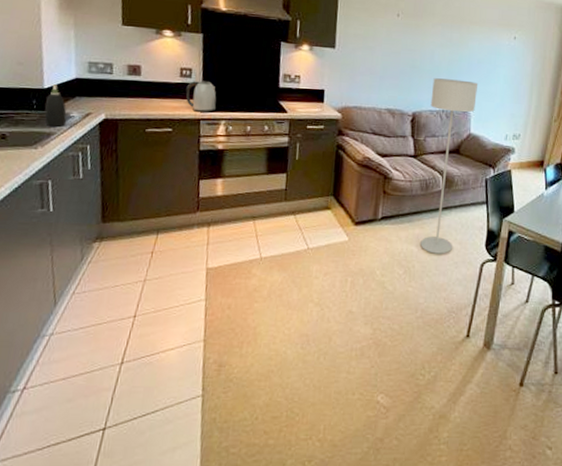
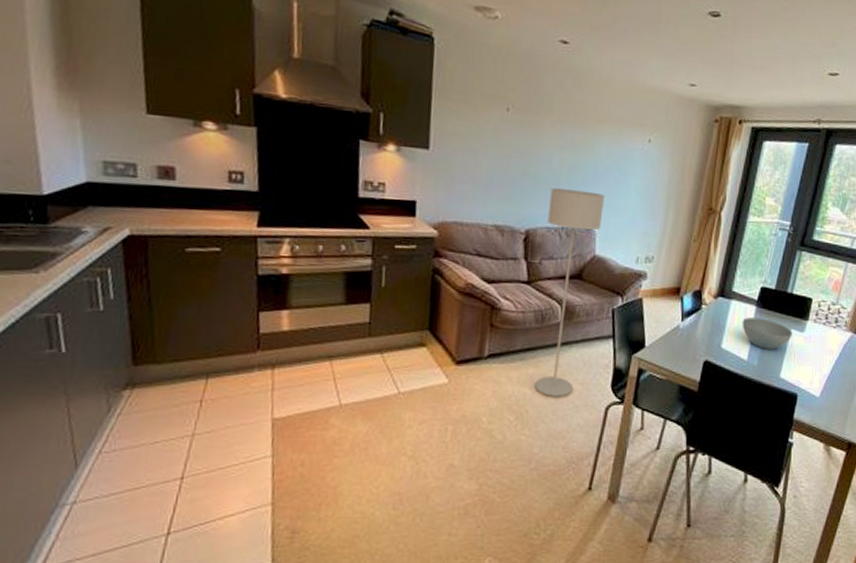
soap dispenser: present [44,84,67,128] -> none [45,189,77,246]
kettle: present [185,80,217,114] -> none [236,187,278,229]

